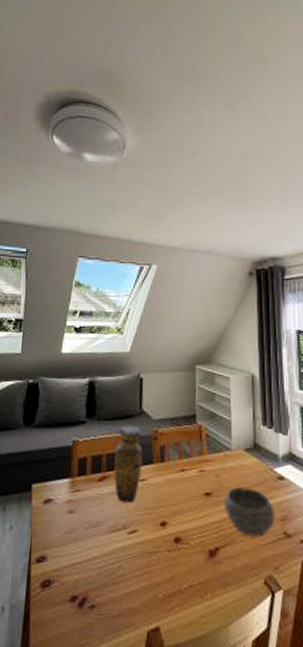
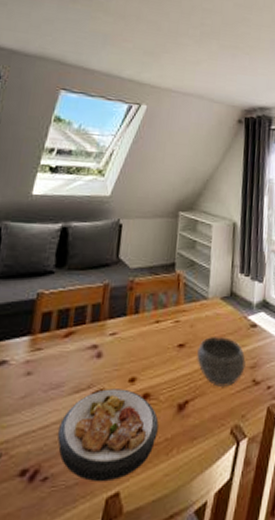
plate: none [100,530,191,616] -> present [57,389,159,482]
vase: present [114,426,143,503] -> none [81,276,117,359]

